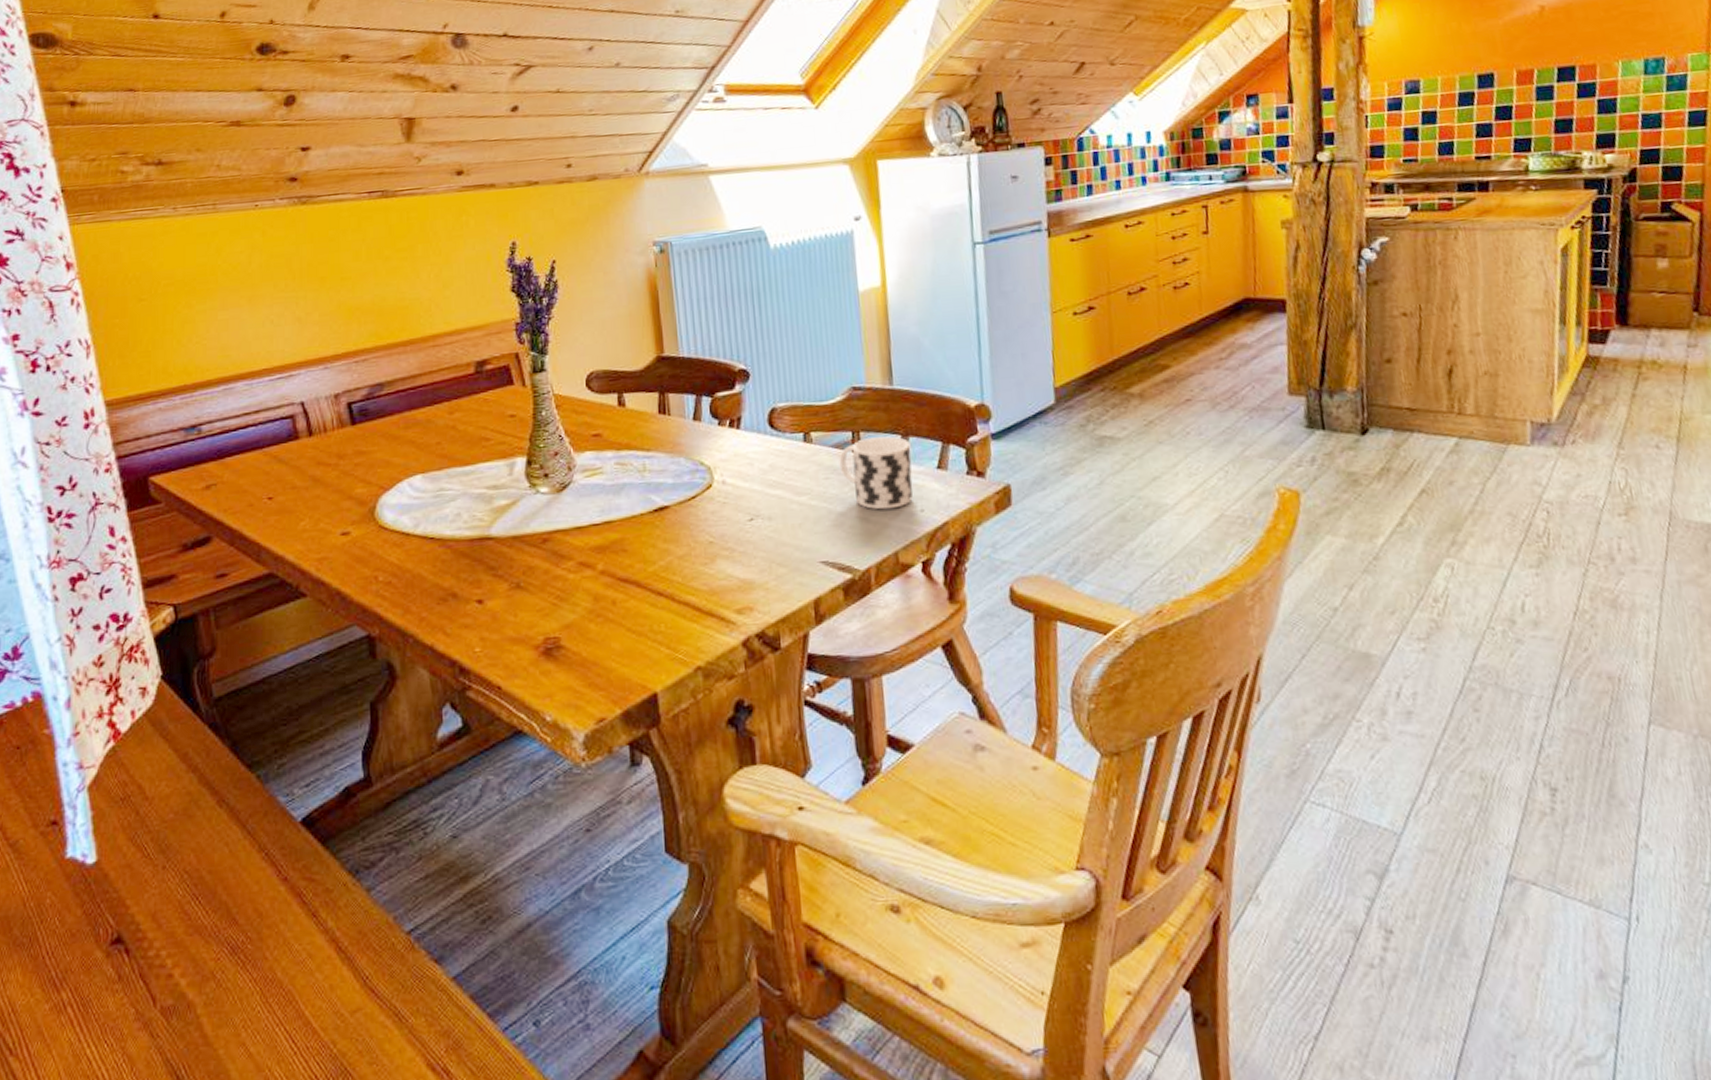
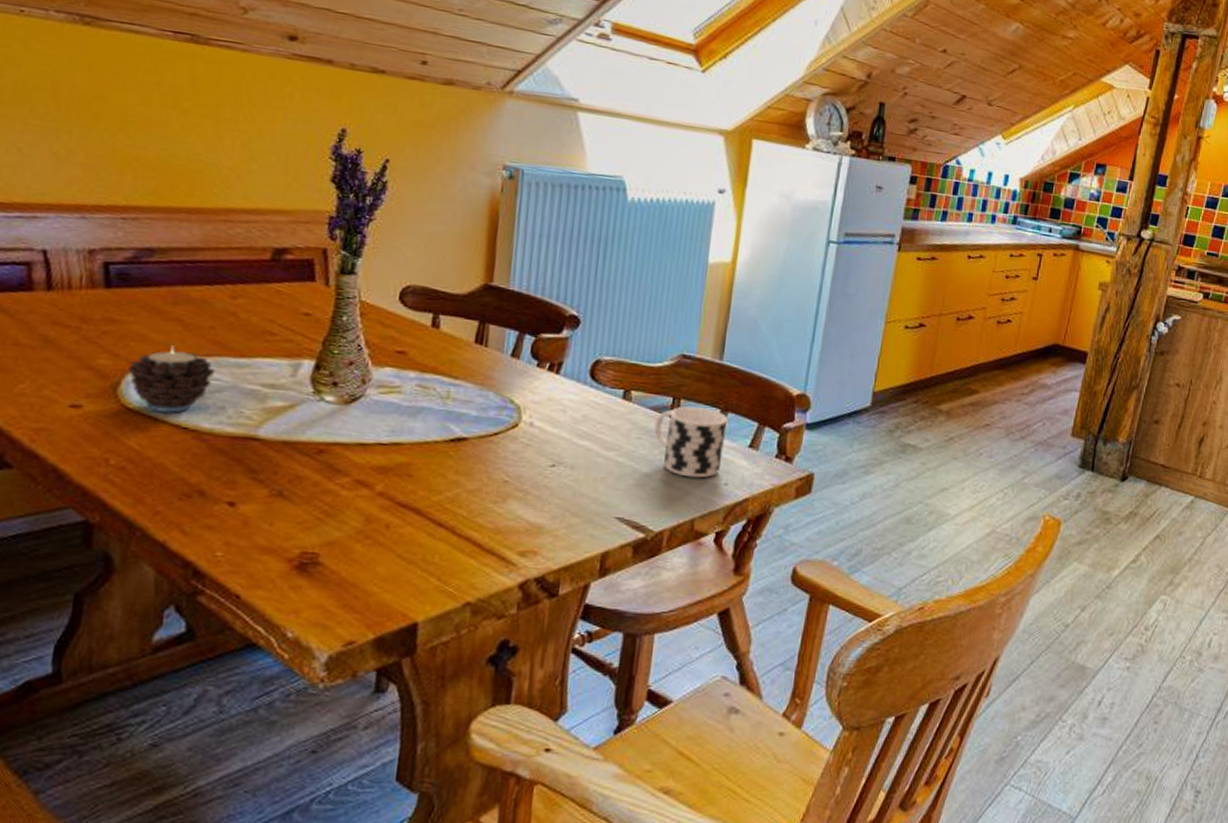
candle: none [380,465,448,527] -> present [127,345,216,413]

